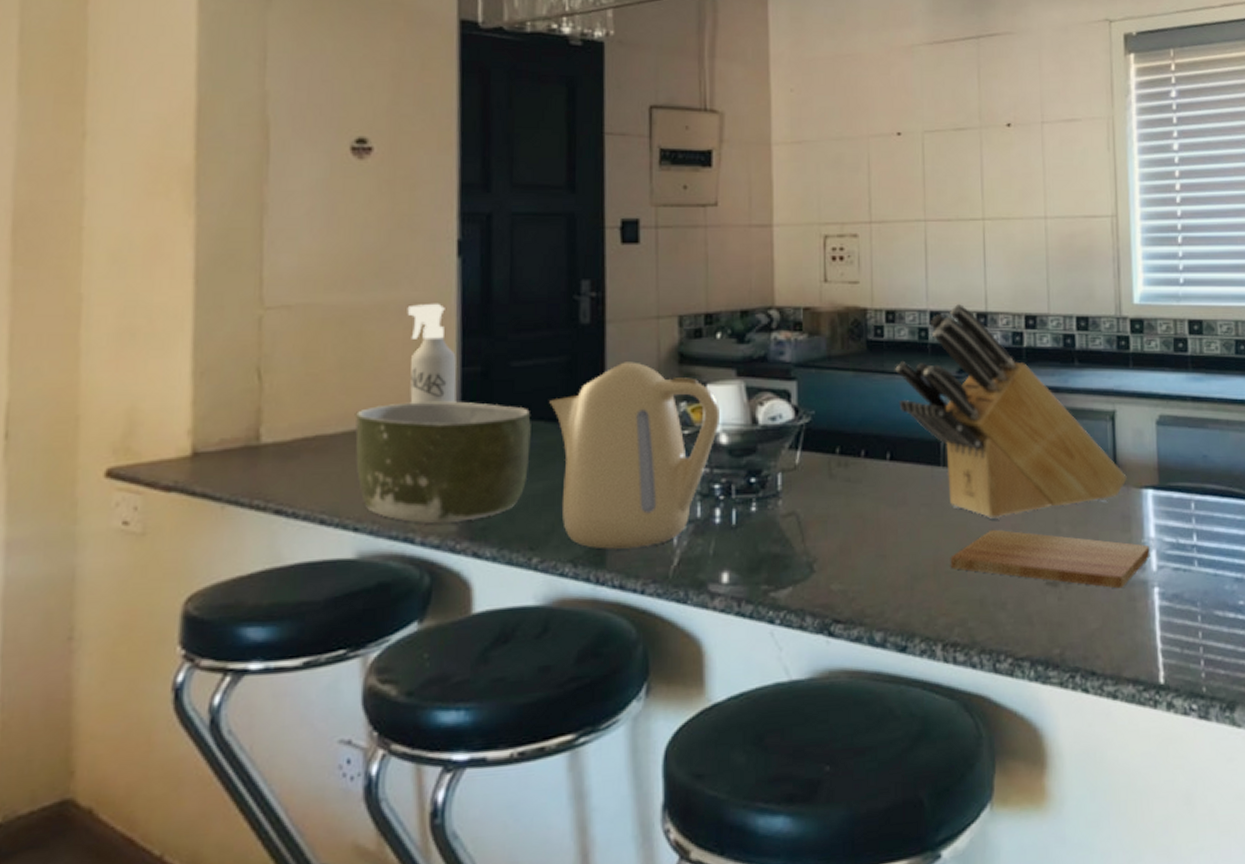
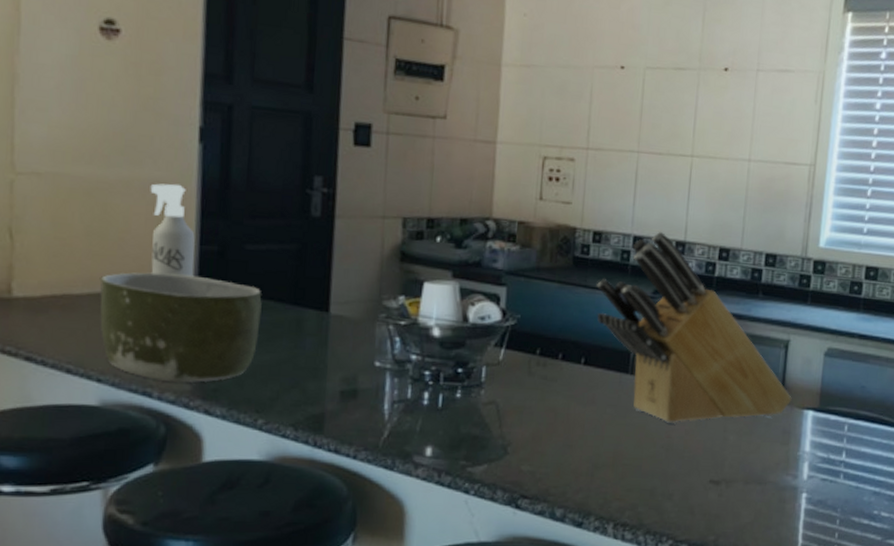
kettle: present [549,361,719,550] -> none [279,255,435,419]
cutting board: present [950,529,1150,589] -> none [627,432,804,492]

